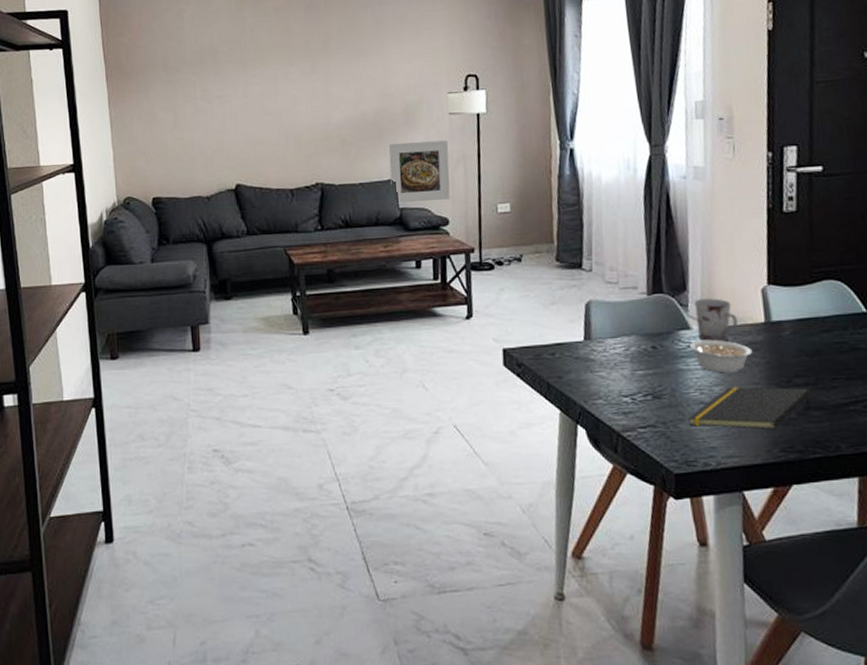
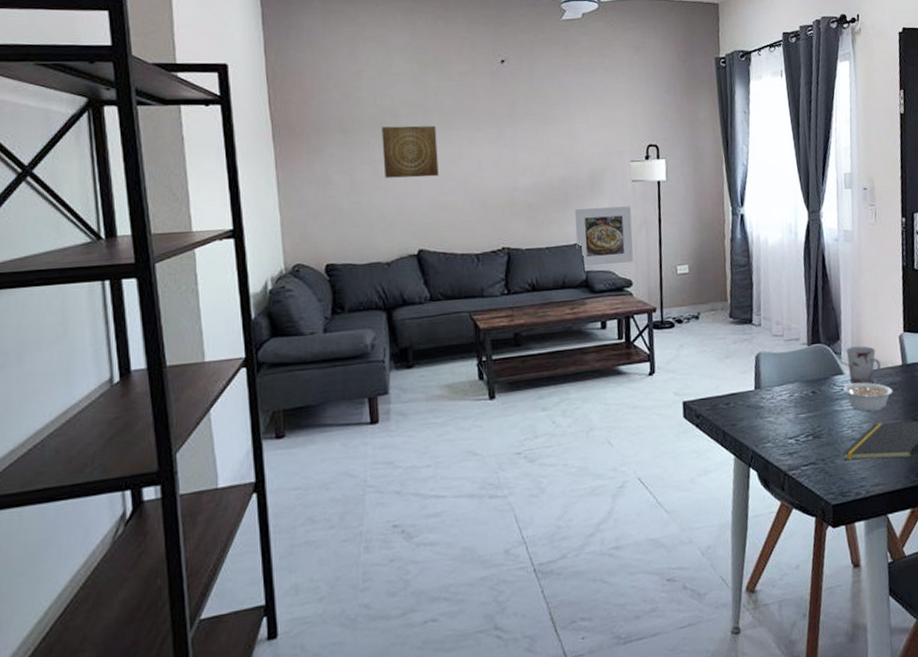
wall art: none [202,61,255,115] -> present [382,125,439,178]

